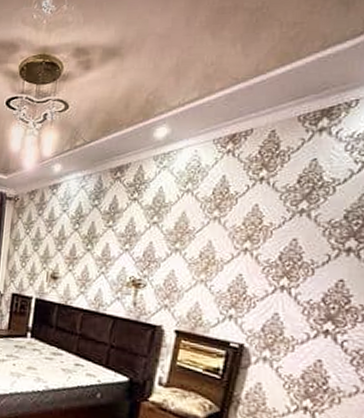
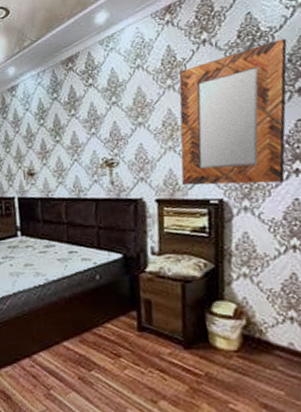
home mirror: none [206,193,348,340] -> present [179,38,287,186]

